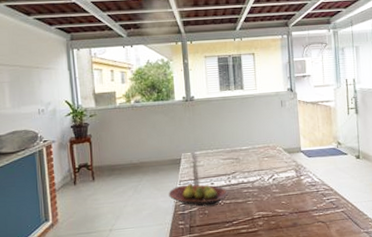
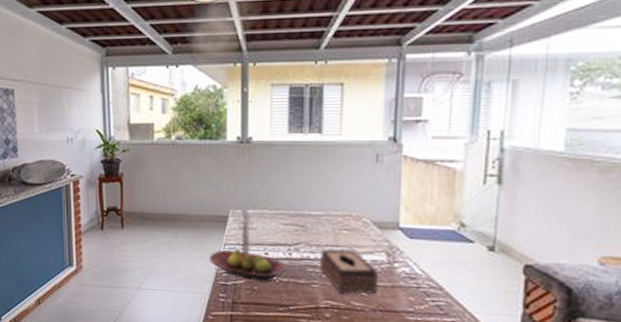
tissue box: none [251,171,293,205] -> present [320,248,379,294]

